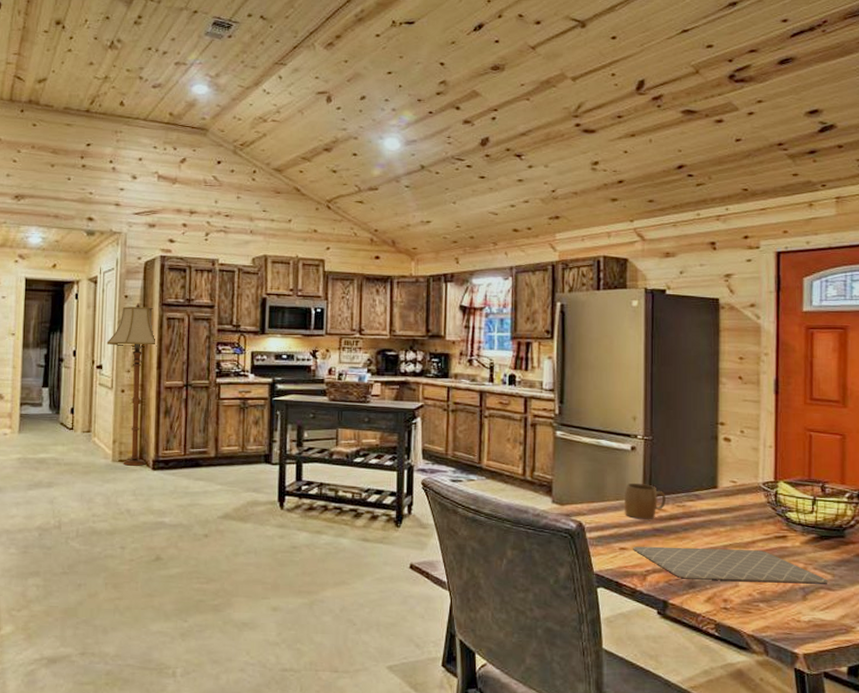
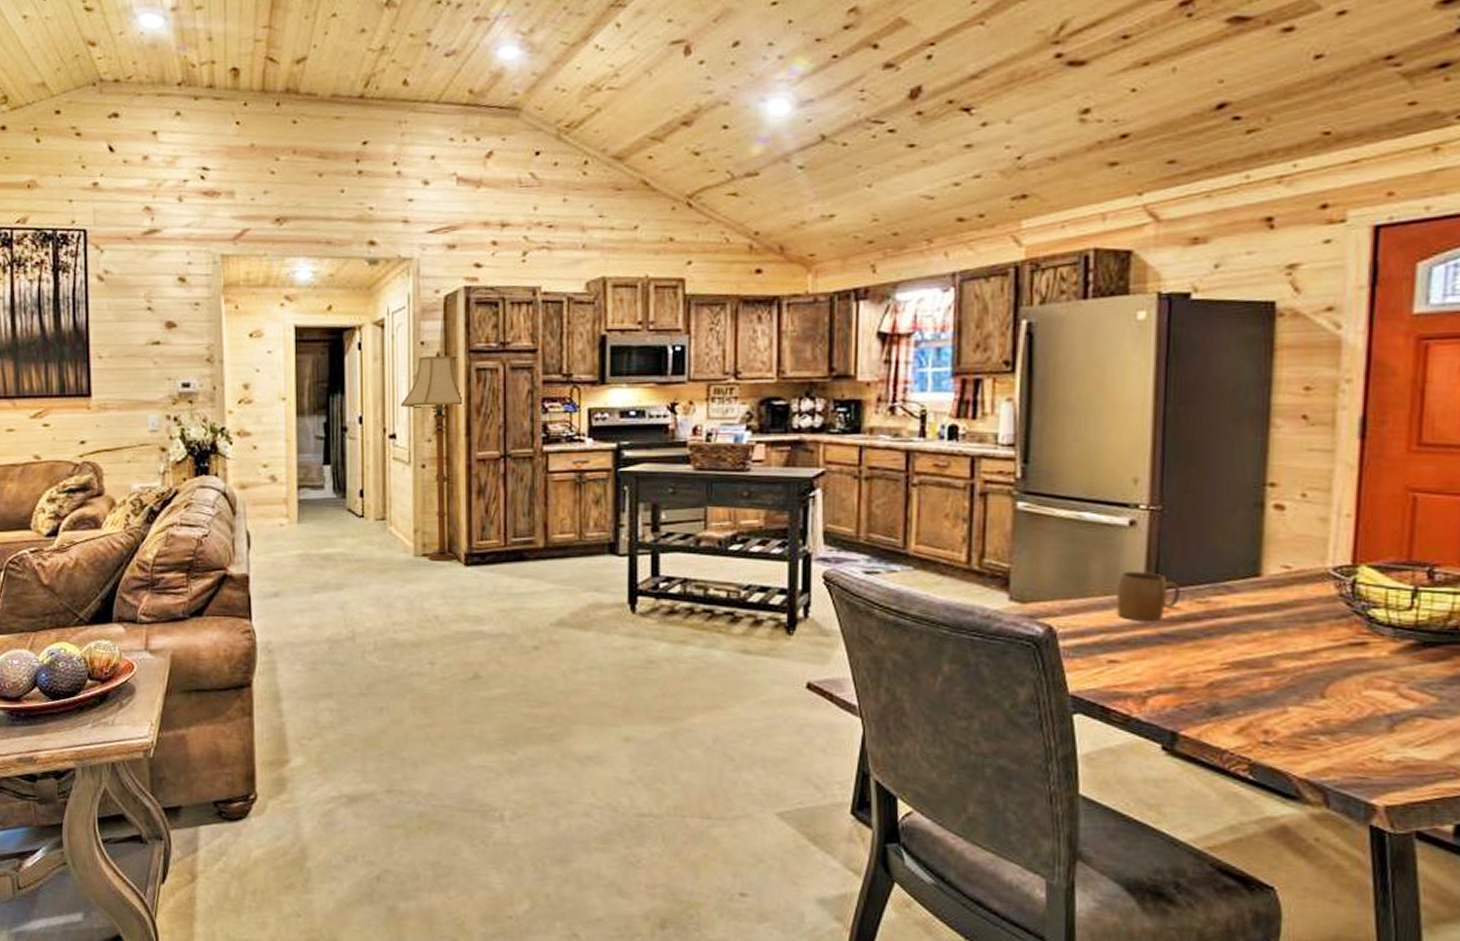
placemat: present [633,546,828,583] -> none [1128,657,1431,709]

